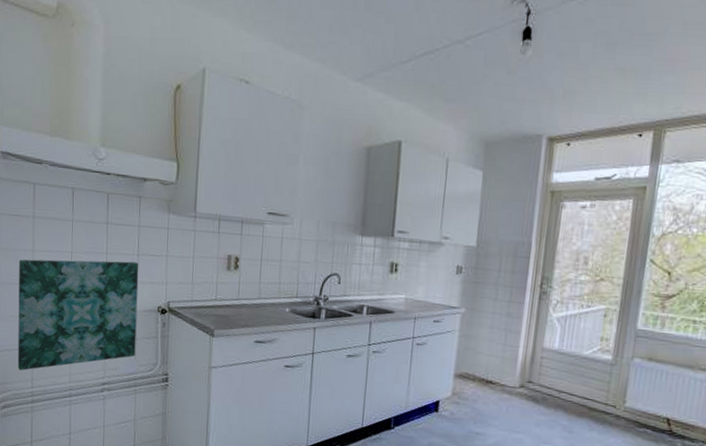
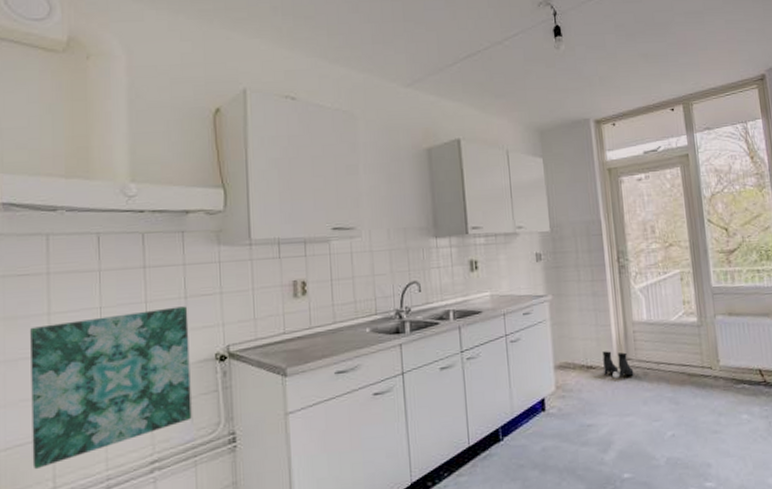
boots: none [502,370,533,398] -> present [602,351,634,379]

